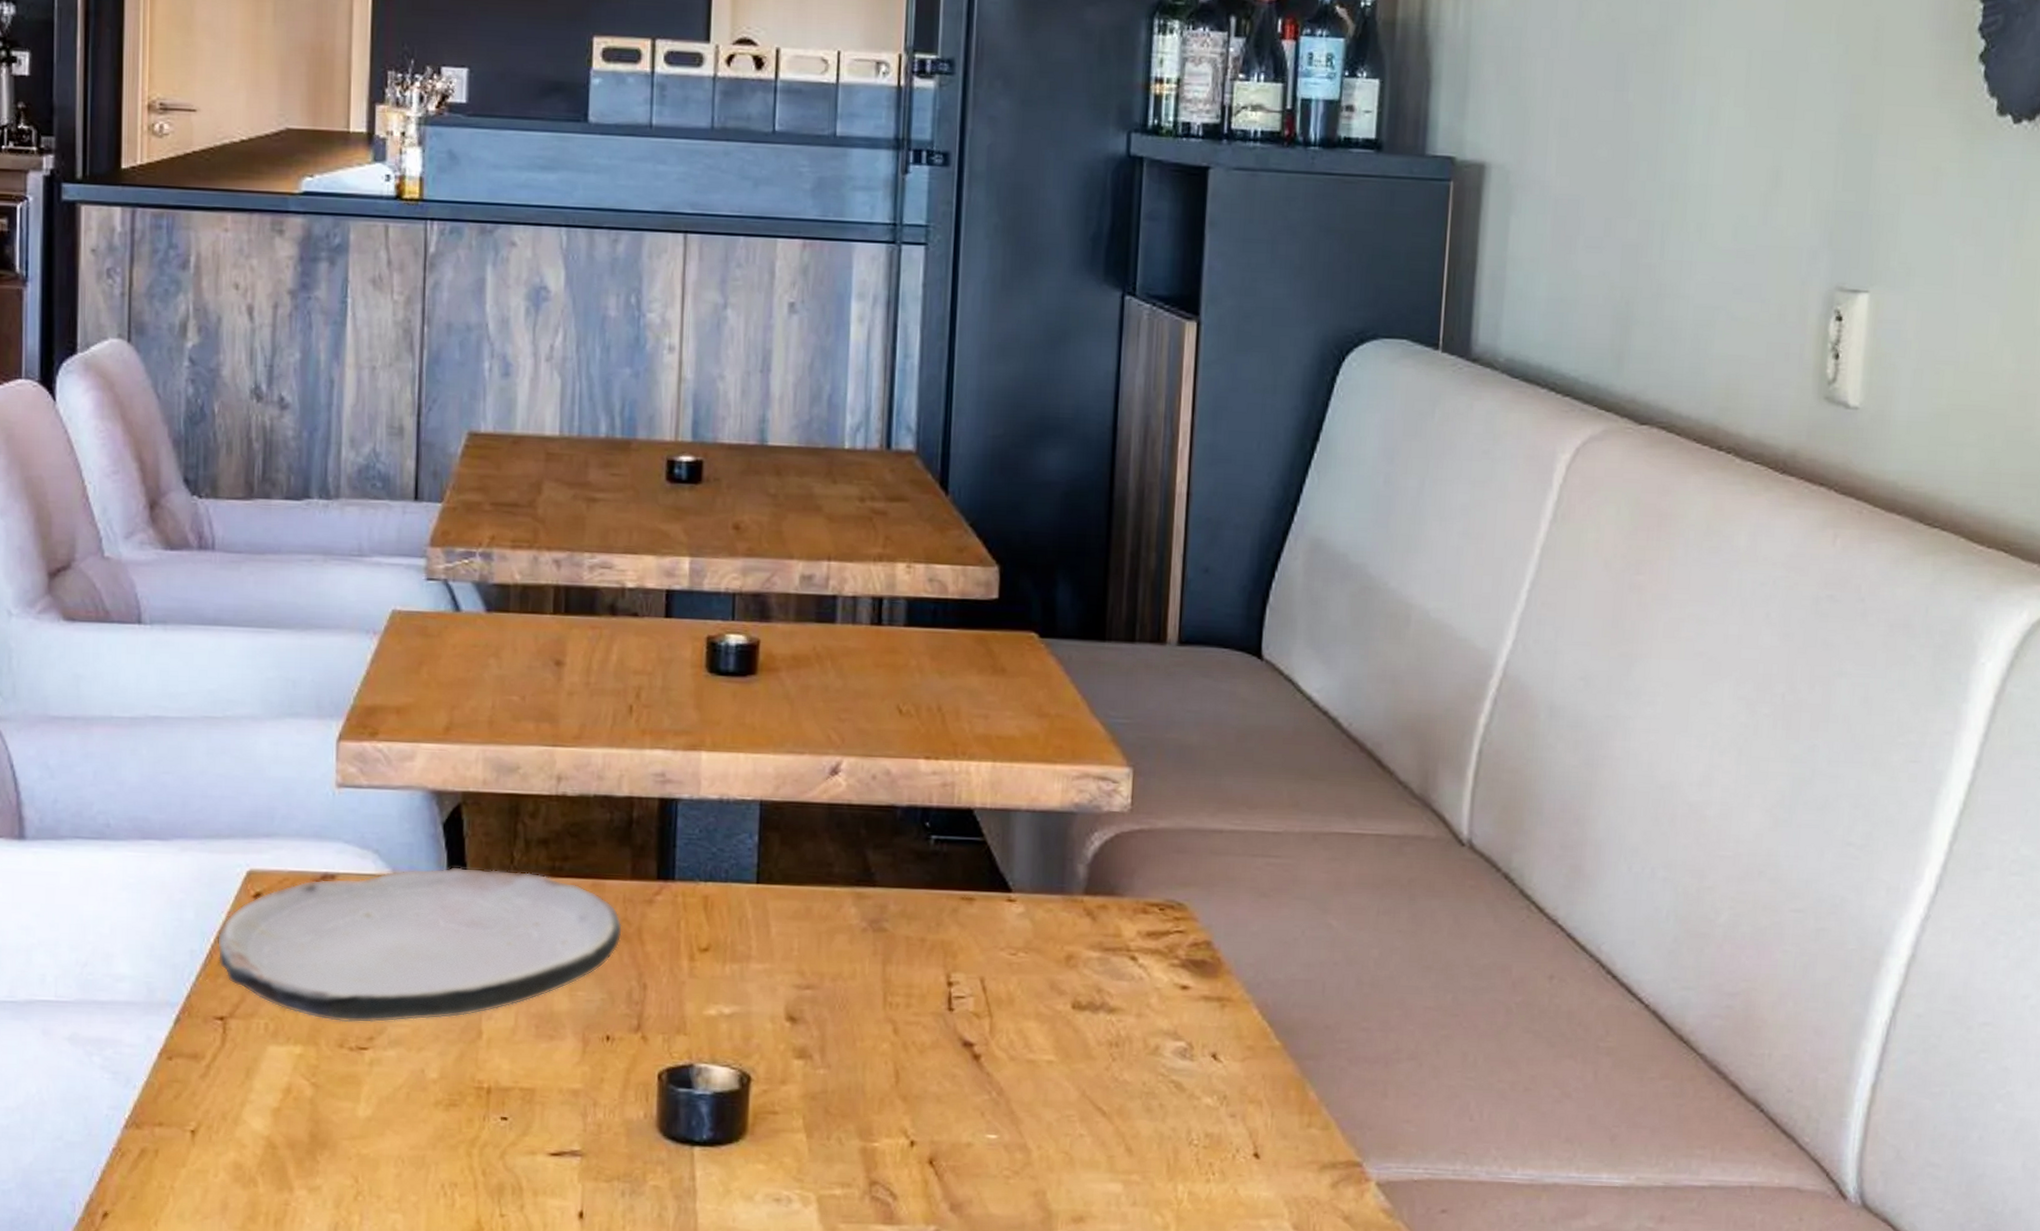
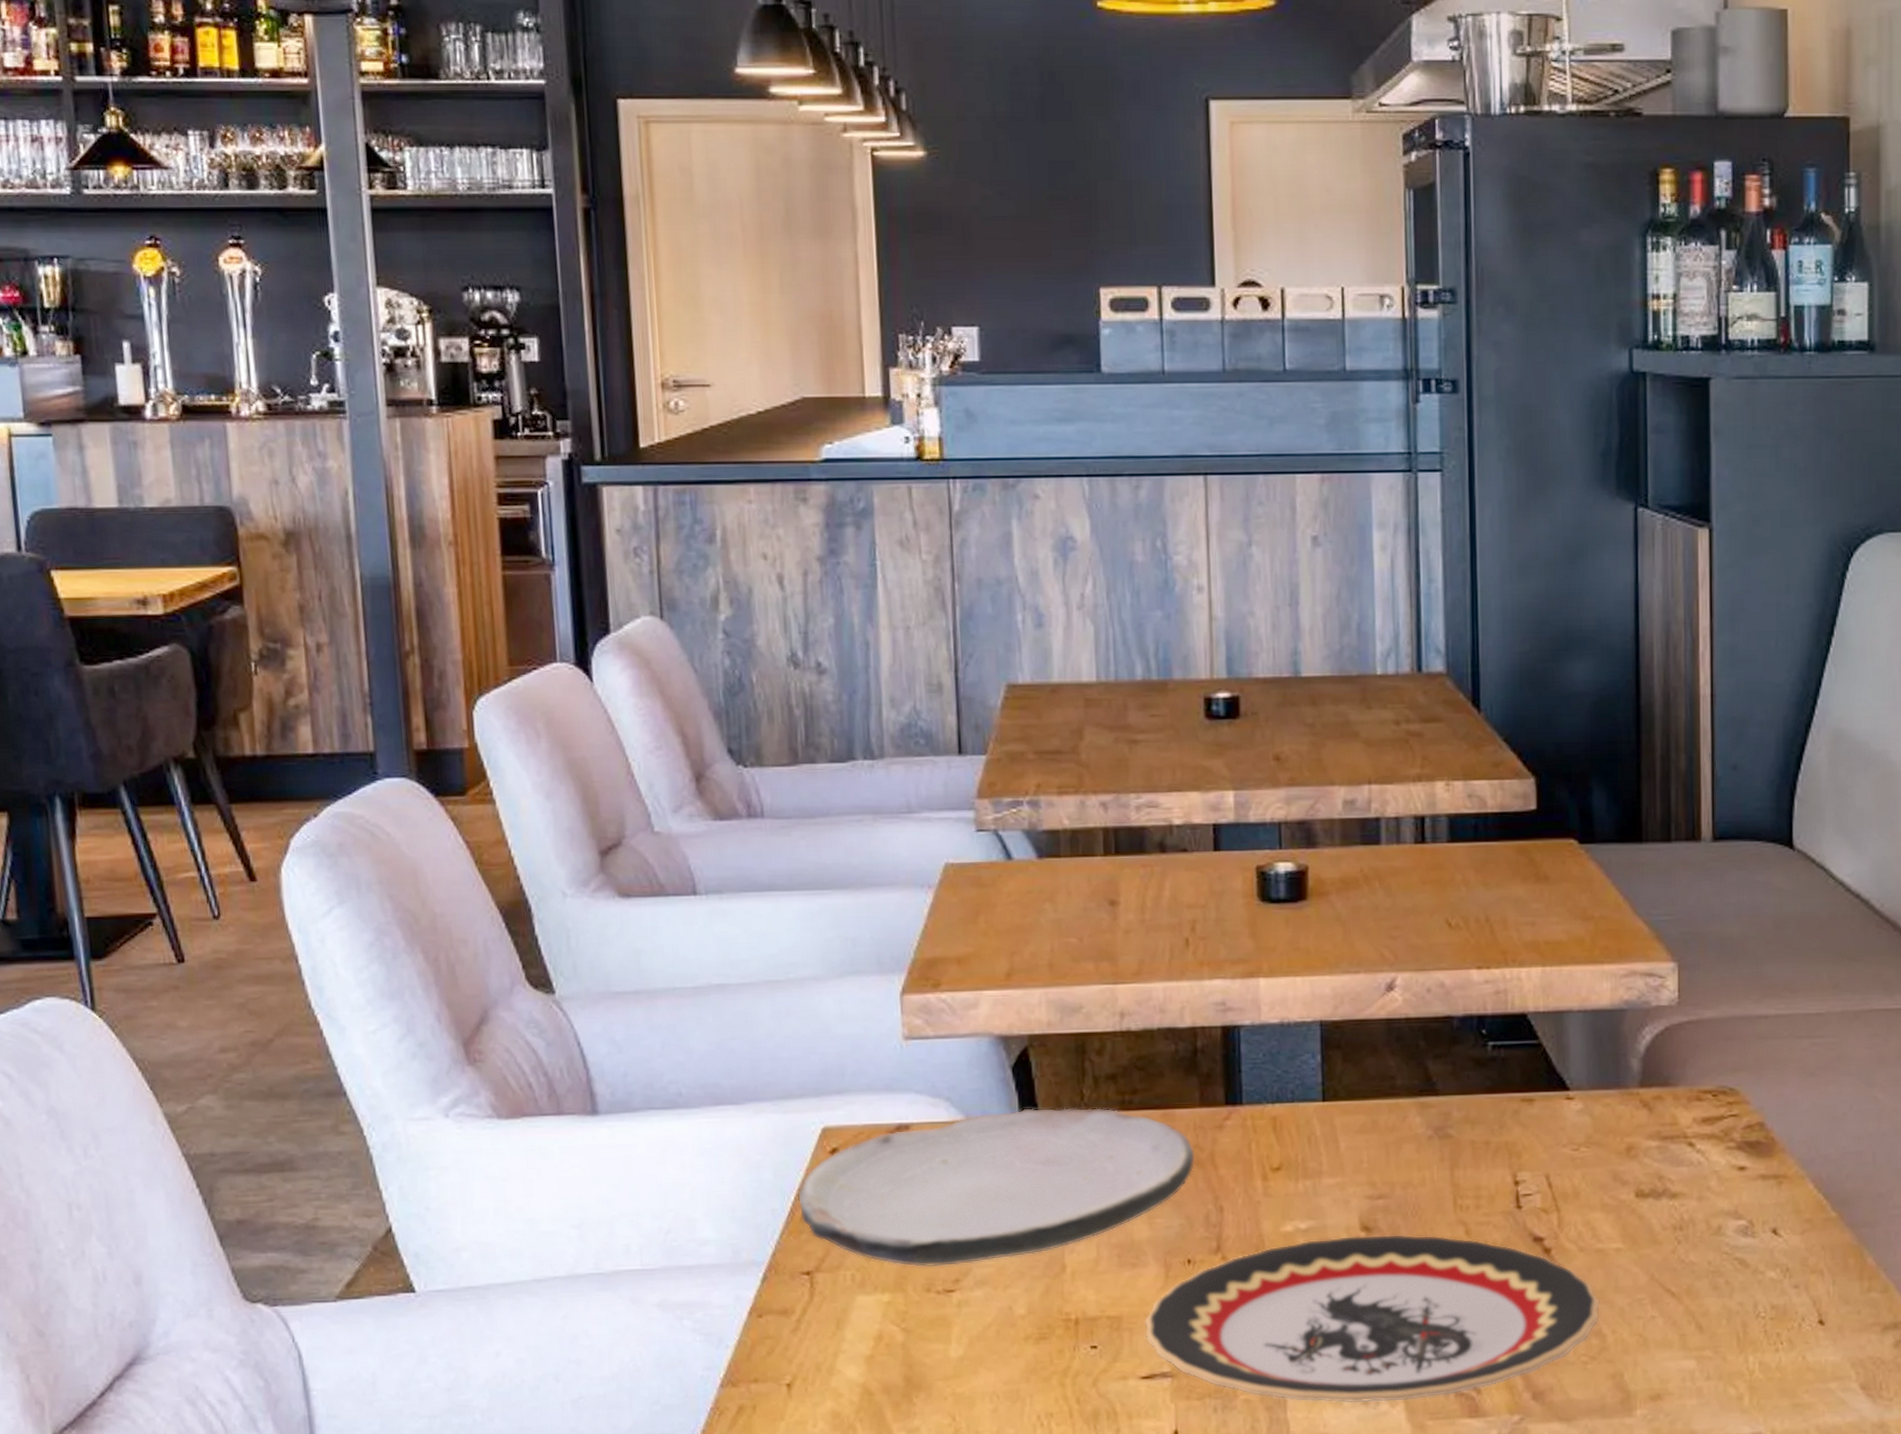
plate: none [556,1024,1027,1201] -> present [1144,1234,1600,1403]

